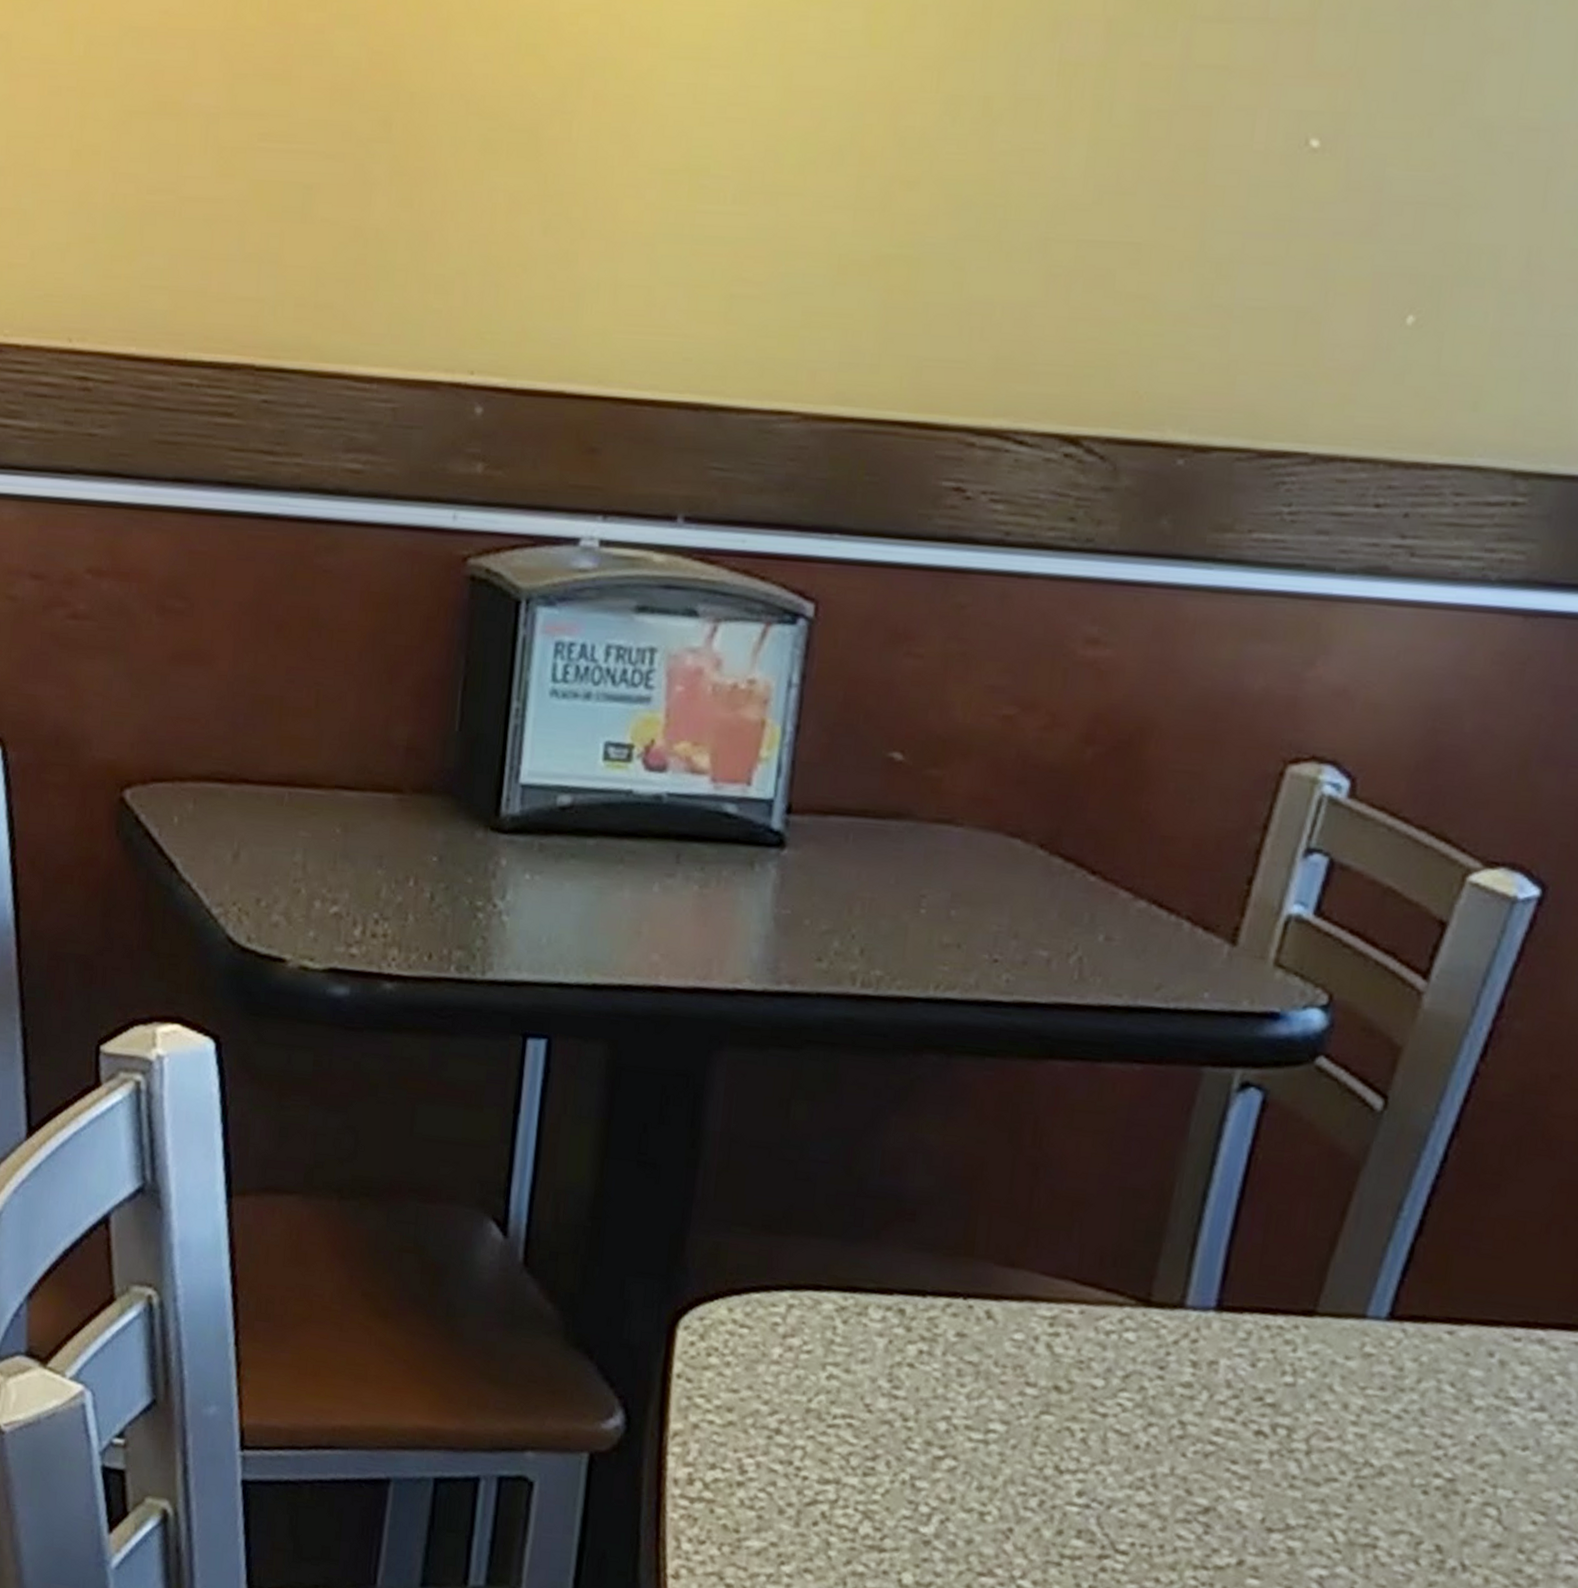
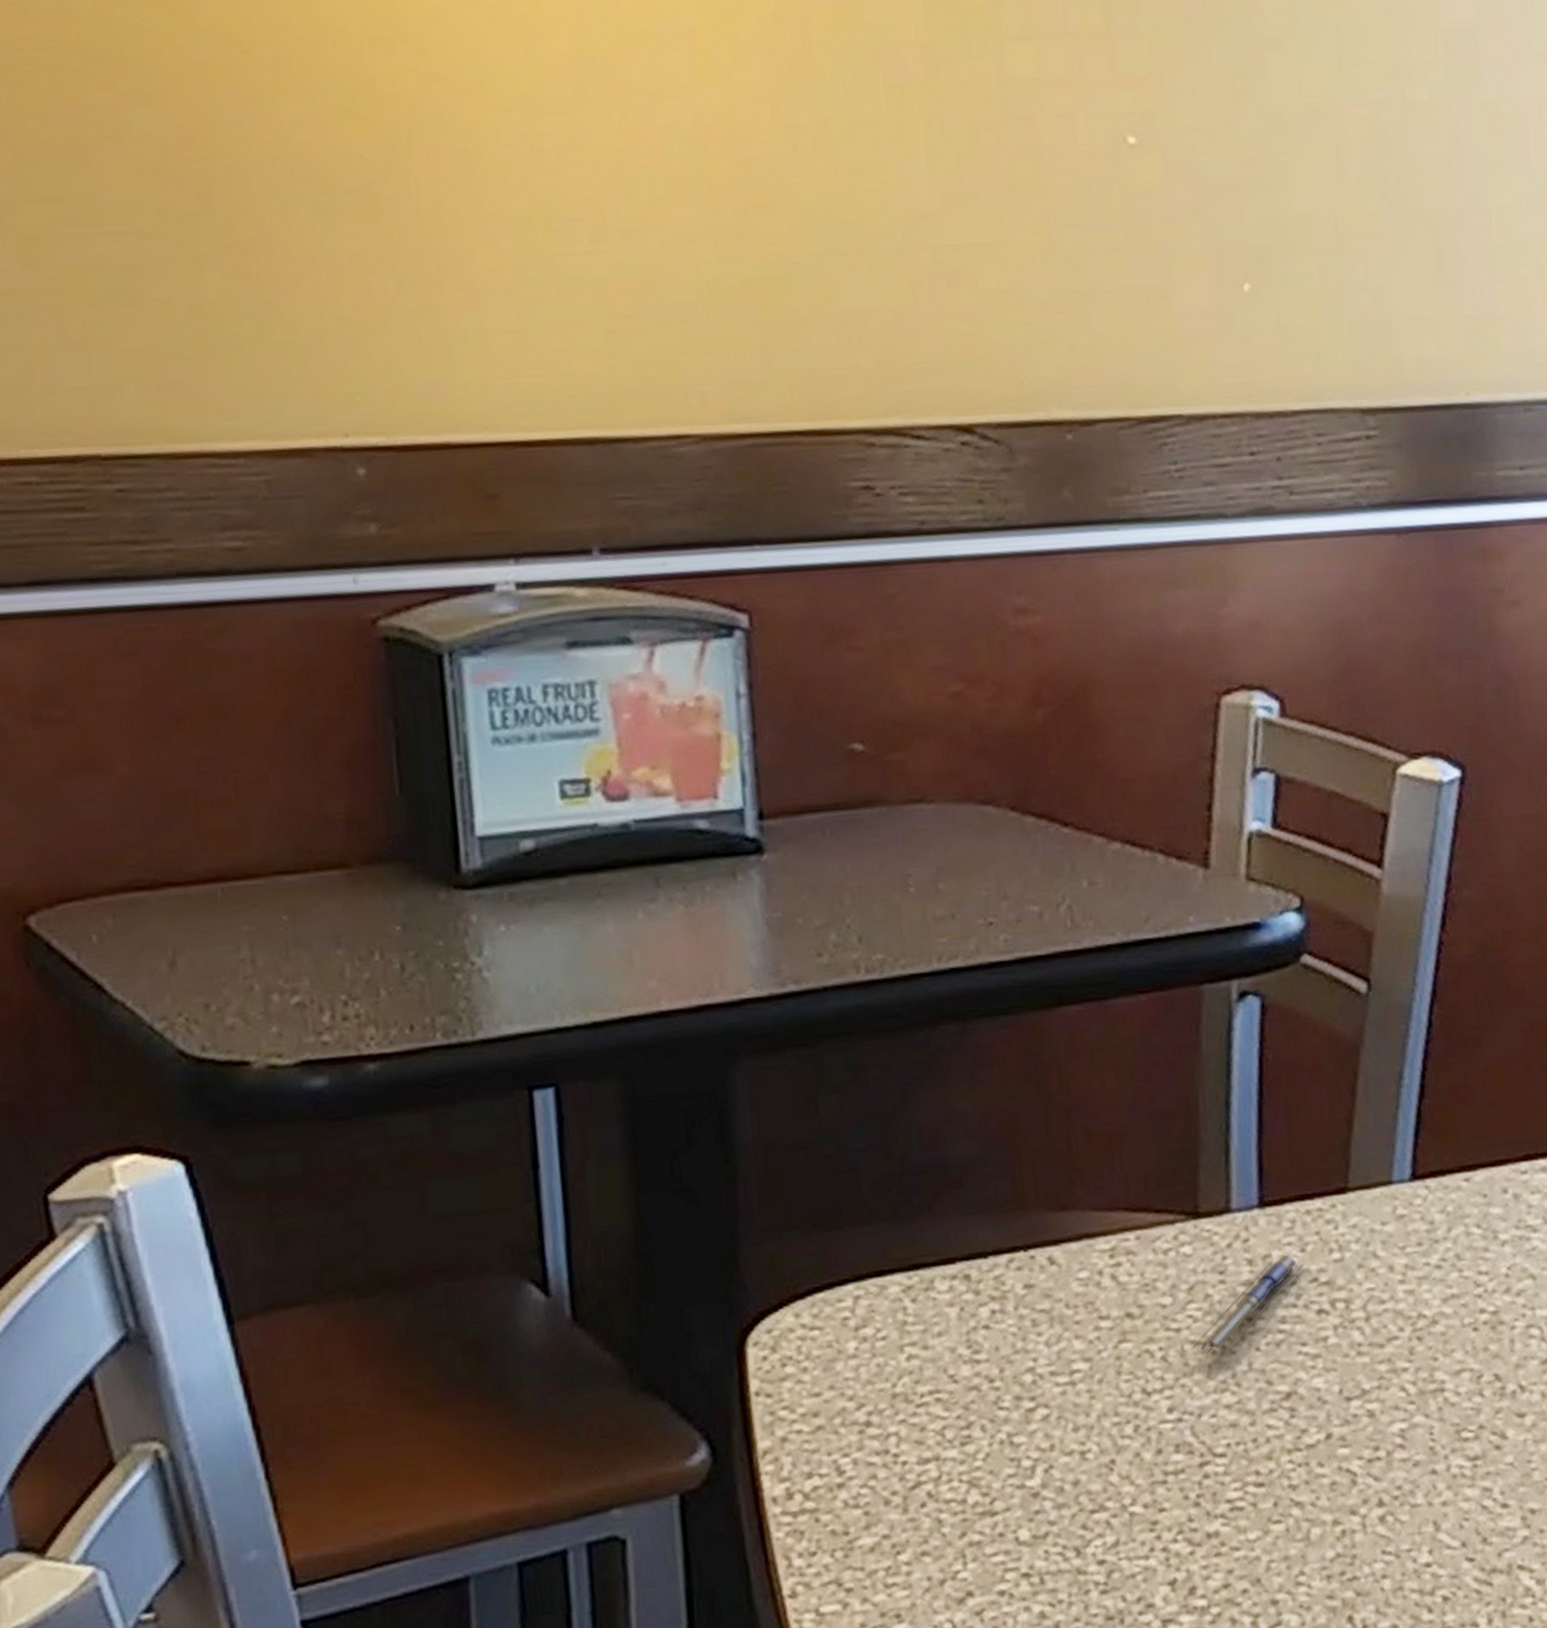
pen: none [1113,1365,1252,1450] -> present [1190,1254,1304,1354]

